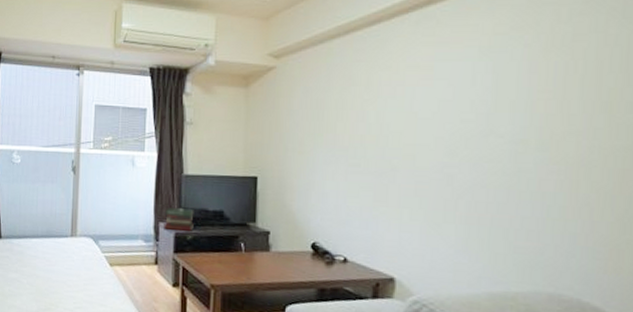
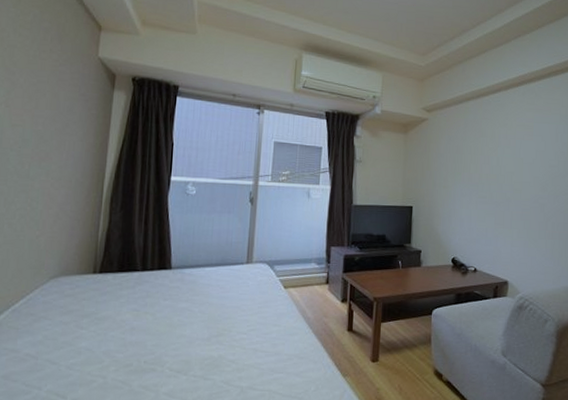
books: present [164,206,194,231] -> none [335,232,361,253]

